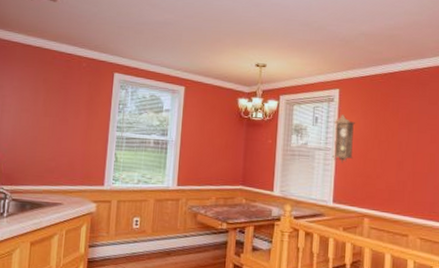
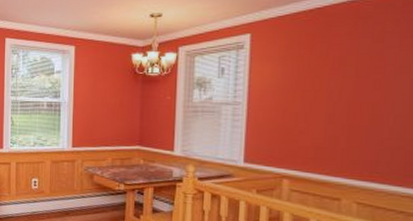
pendulum clock: present [332,113,355,163] -> none [243,61,271,118]

